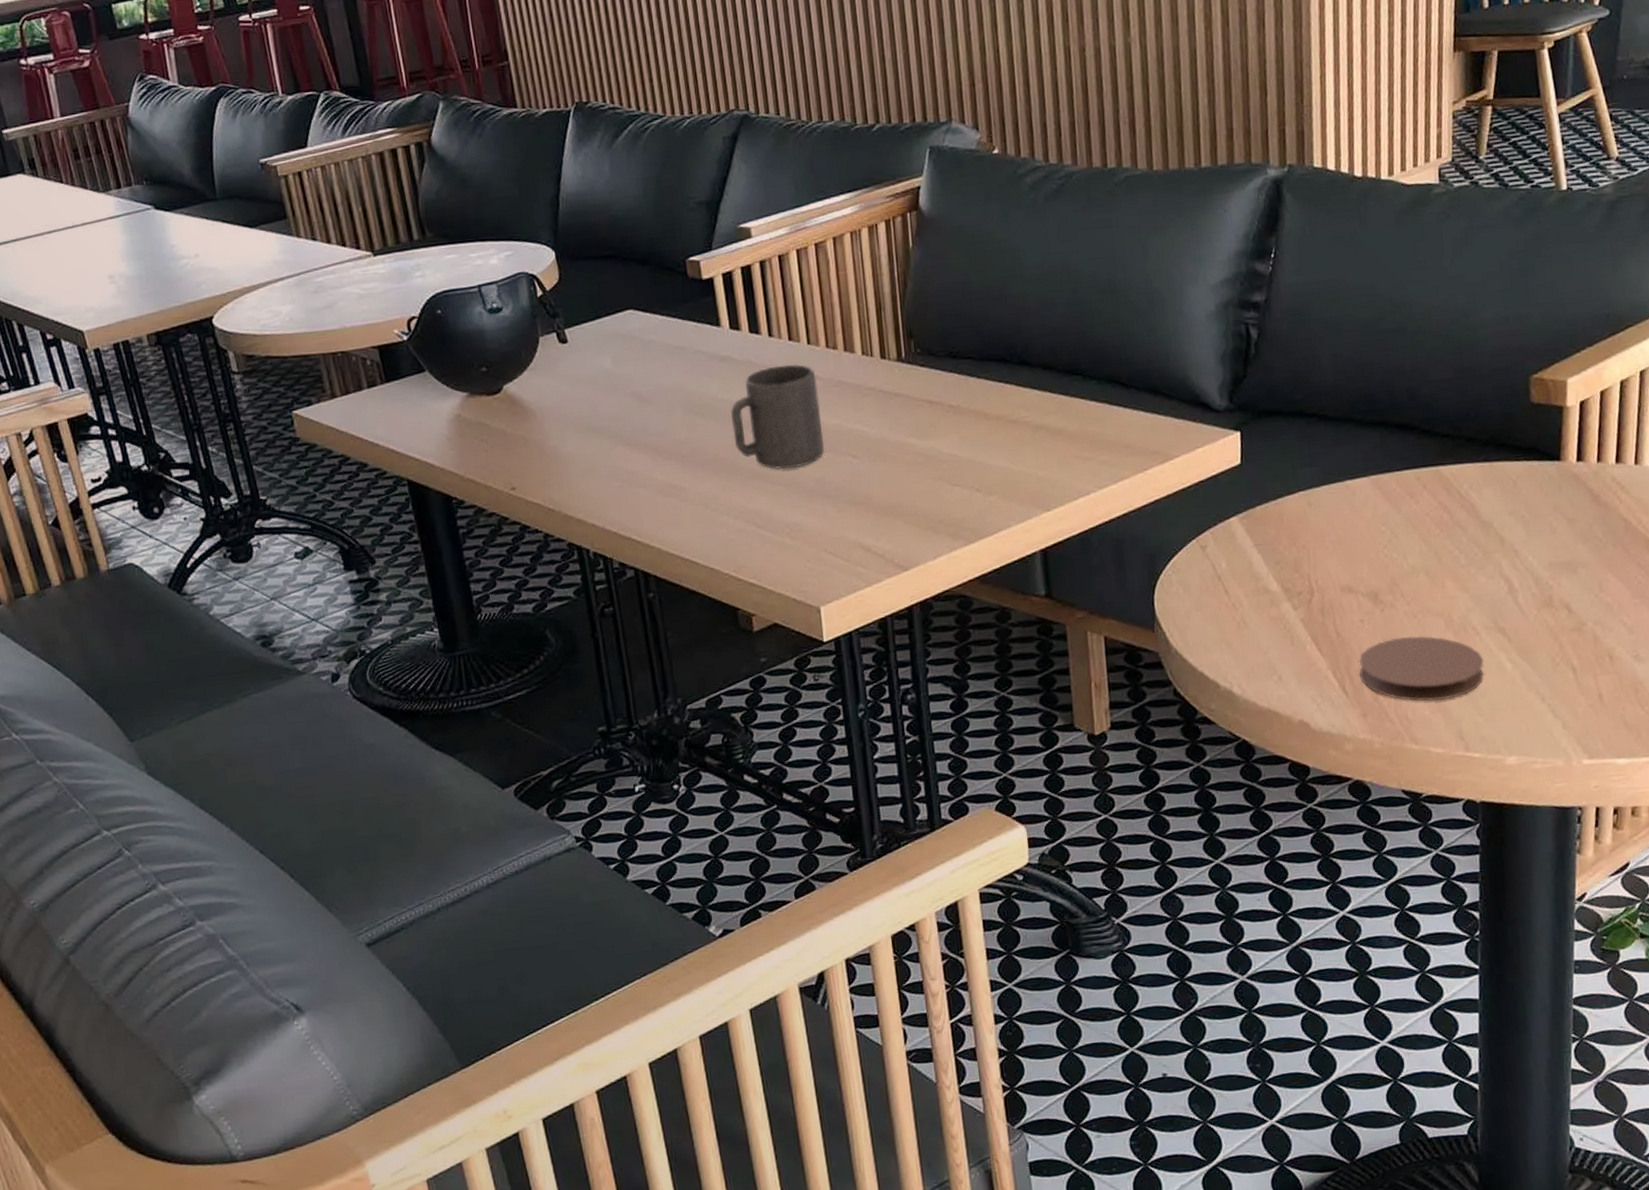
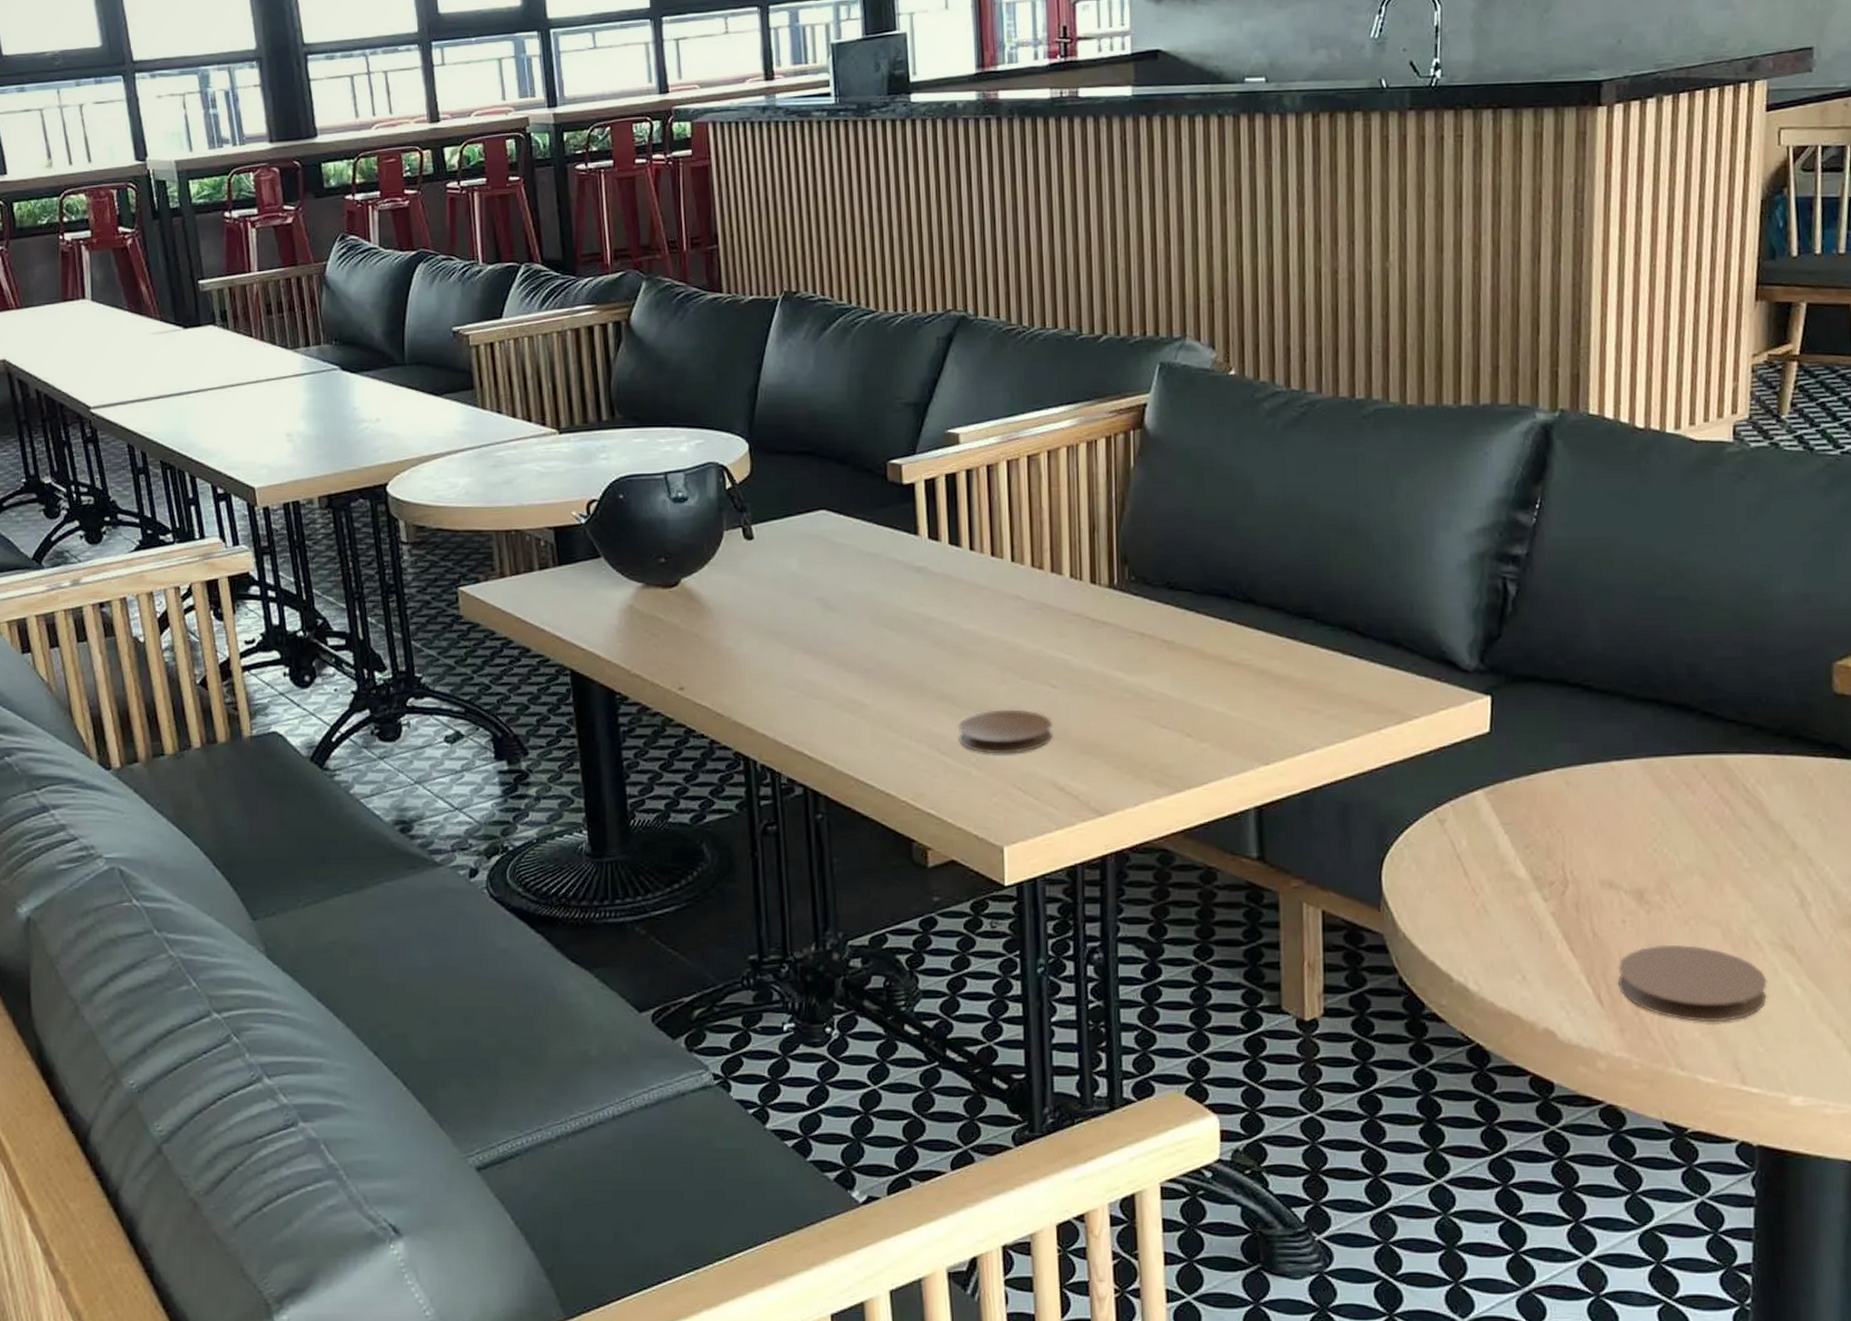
mug: present [731,364,825,469] -> none [922,581,1022,693]
coaster: none [771,480,856,523] -> present [958,709,1053,754]

